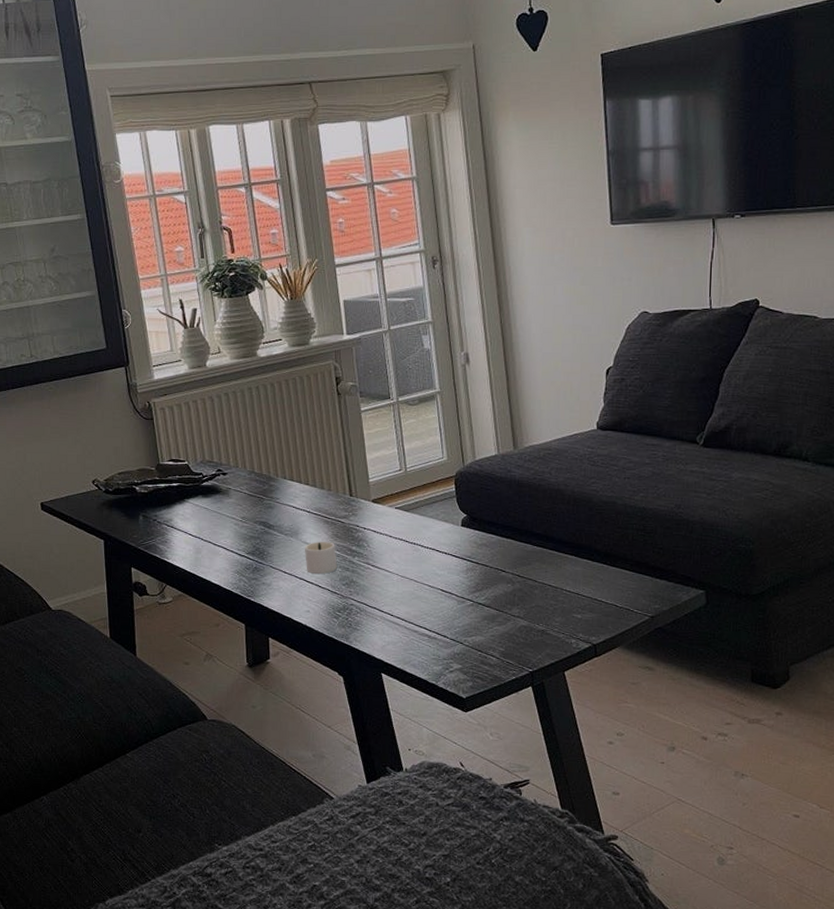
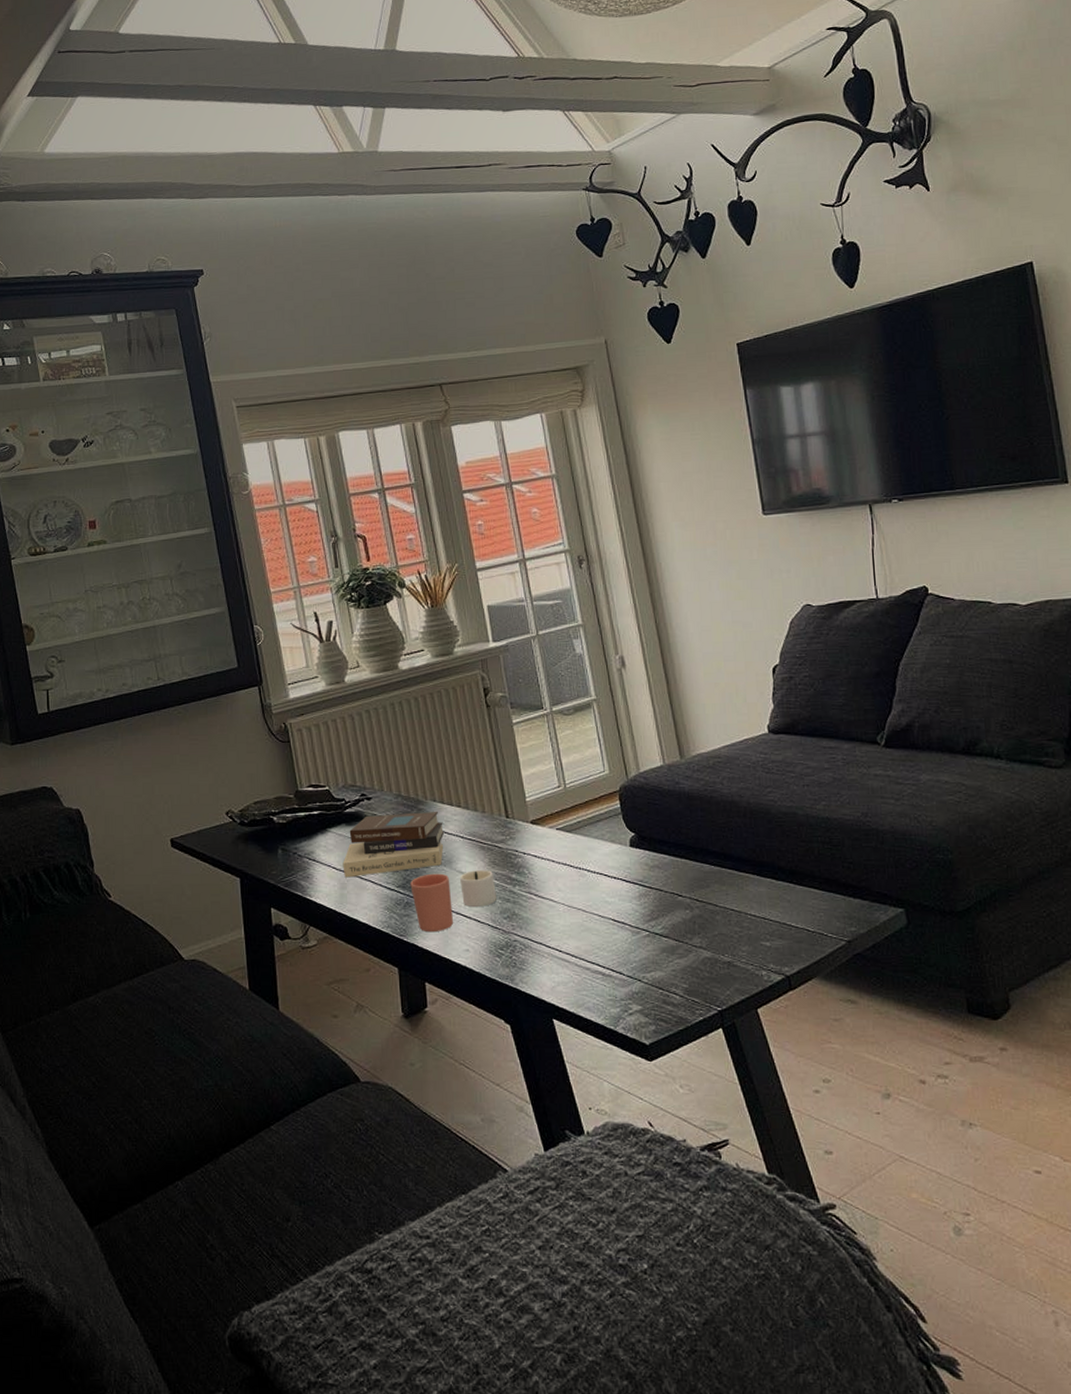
books: none [198,488,293,544] -> present [343,812,445,878]
mug: none [259,543,297,595] -> present [410,873,453,933]

